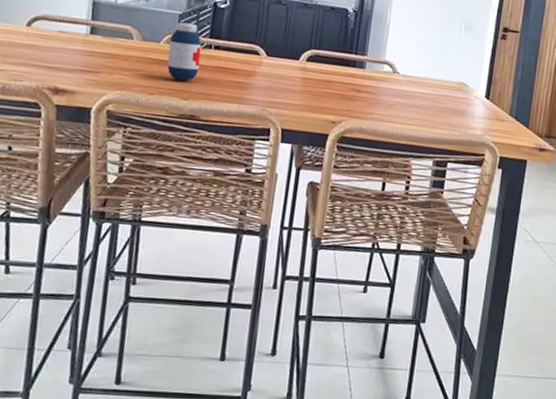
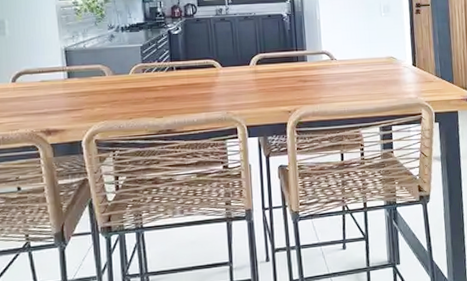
medicine bottle: present [167,22,202,82] -> none [136,52,167,103]

